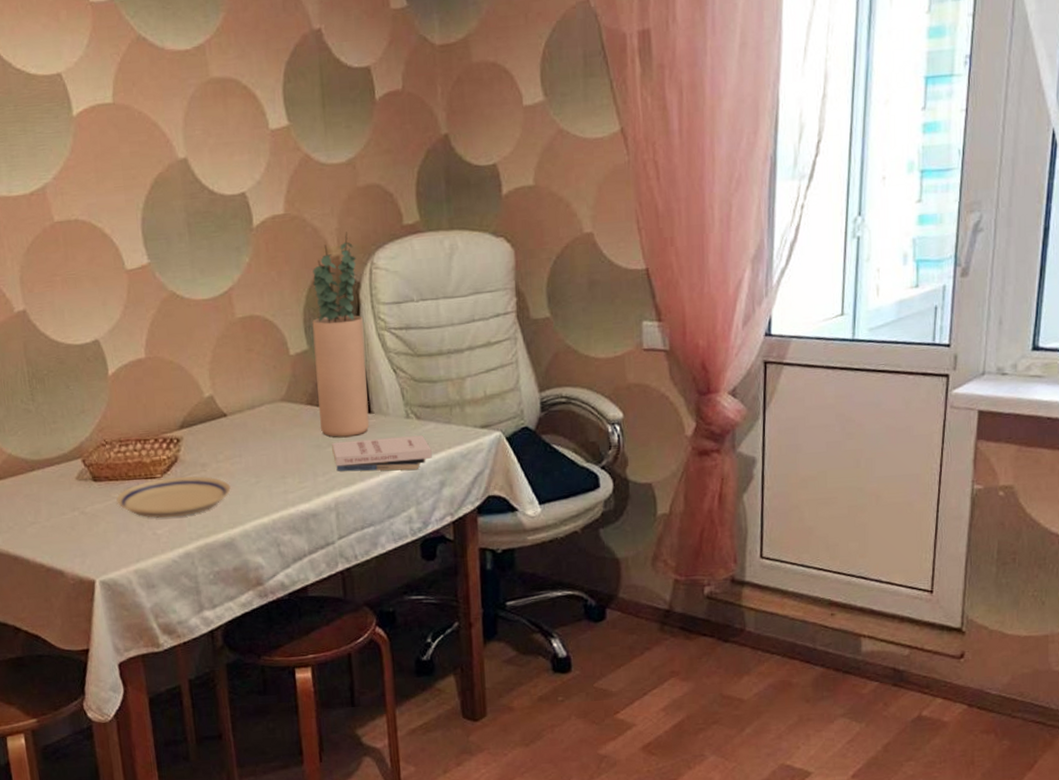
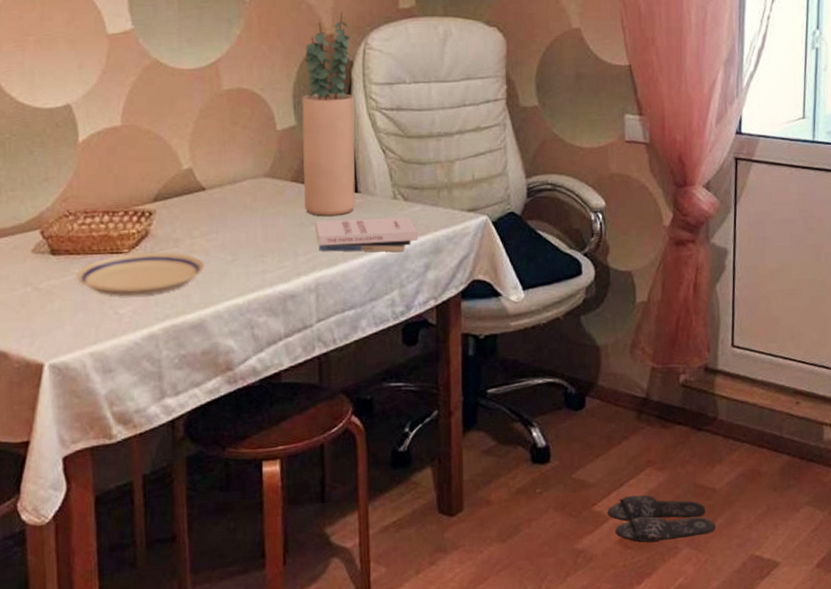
slippers: none [631,704,743,750] -> present [608,495,716,542]

